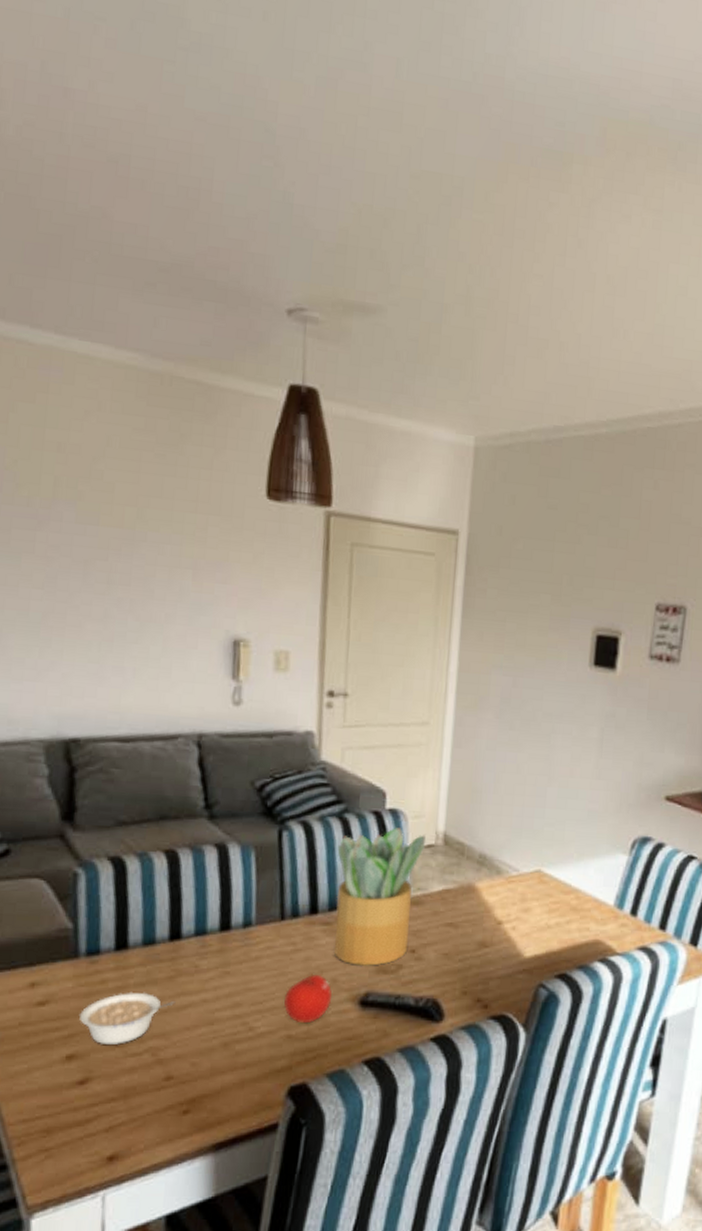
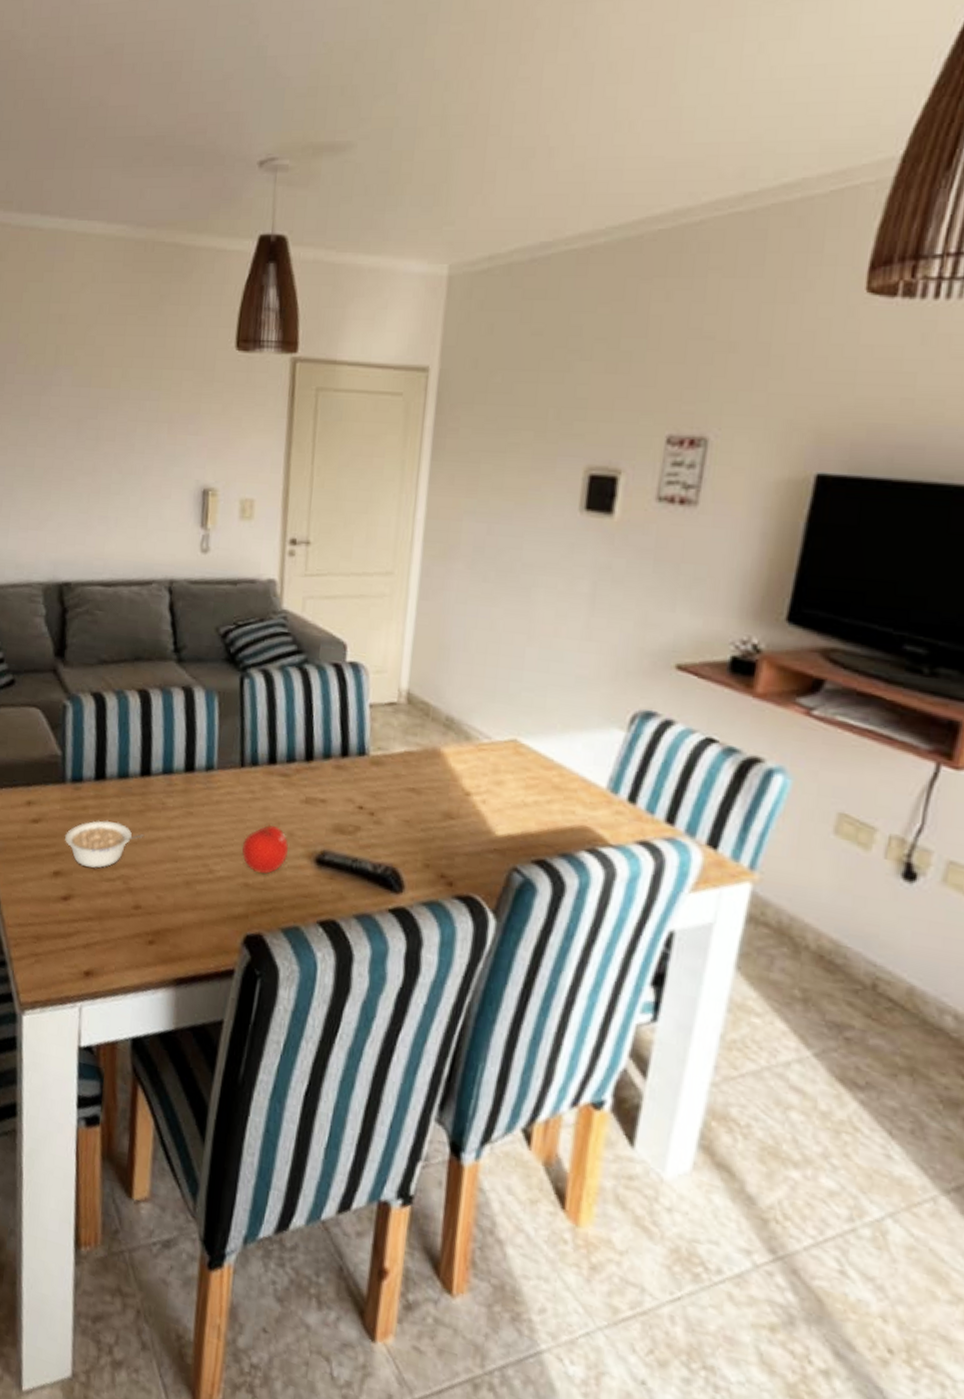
potted plant: present [334,826,427,967] -> none [292,681,389,825]

